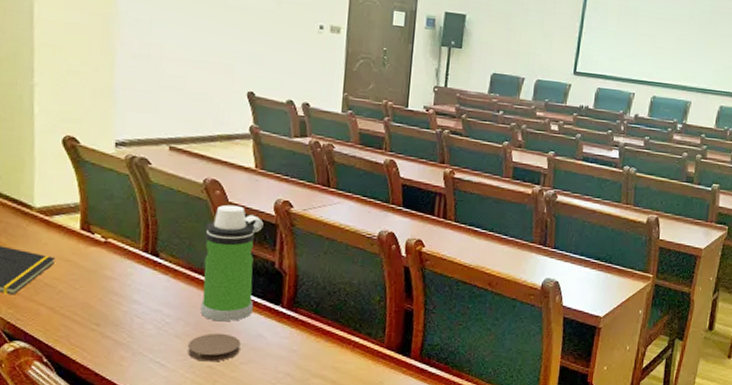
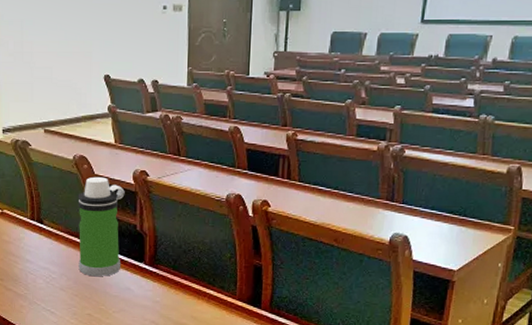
coaster: present [187,333,241,362] -> none [70,286,113,311]

